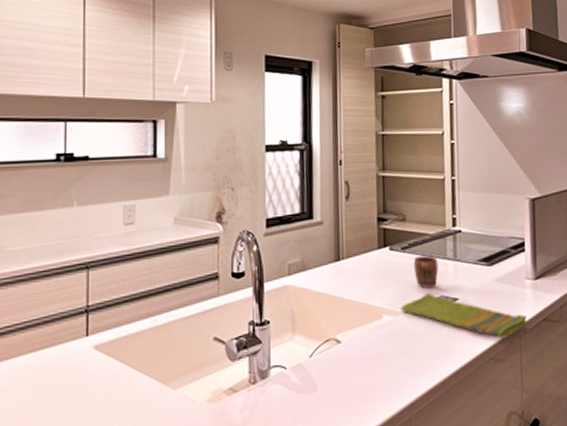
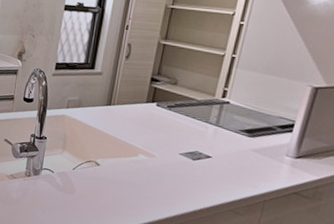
dish towel: present [401,293,527,339] -> none [156,146,277,199]
mug: present [413,256,439,289] -> none [174,115,200,143]

